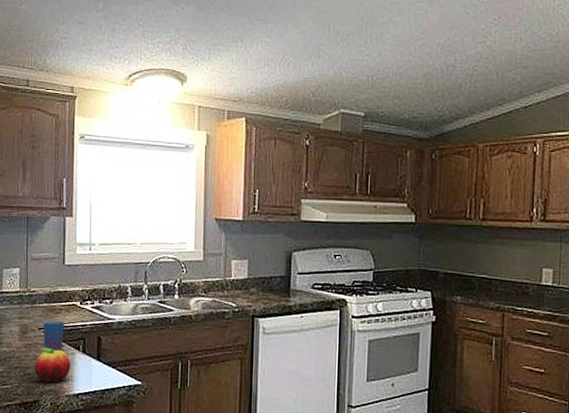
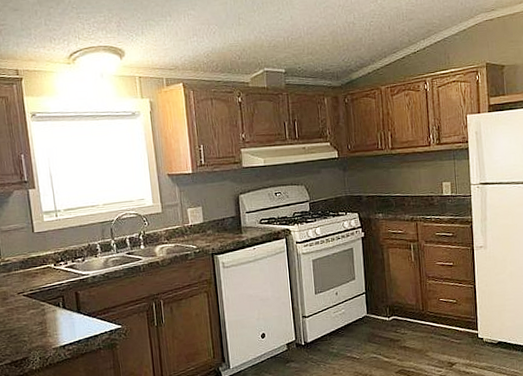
fruit: present [34,347,70,383] -> none [19,308,54,340]
cup: present [43,320,65,352] -> none [21,283,44,313]

